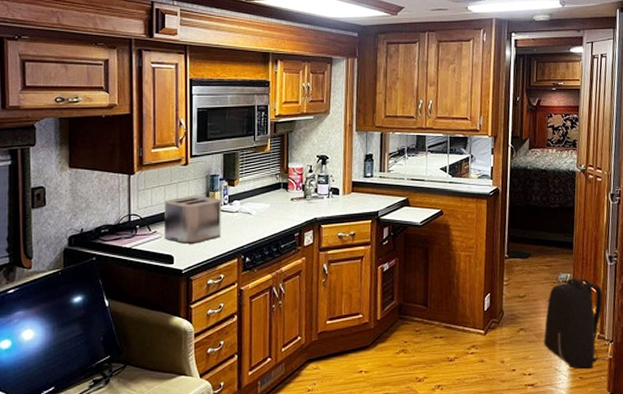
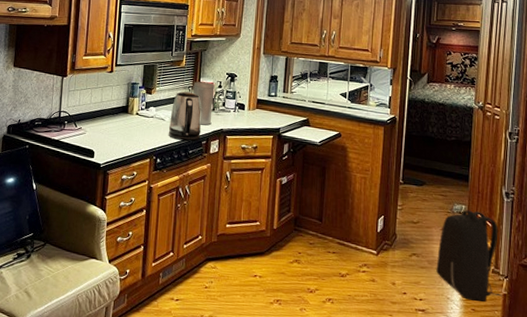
toaster: present [164,196,222,245] -> none [88,99,140,143]
kettle: none [256,180,293,235] -> present [168,91,202,142]
canister: none [281,167,305,216] -> present [193,81,215,126]

